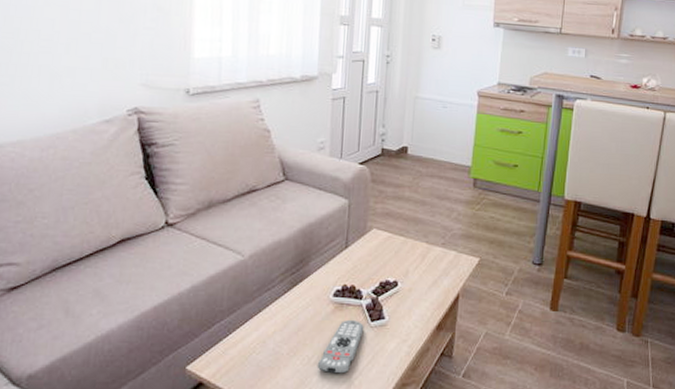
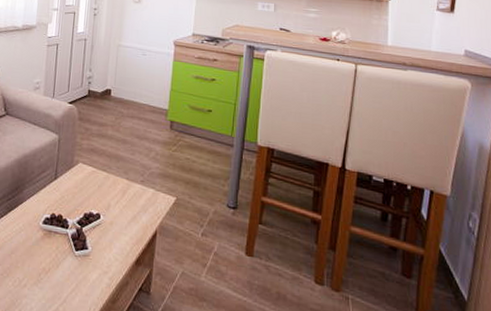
remote control: present [317,320,364,374] -> none [26,247,69,299]

